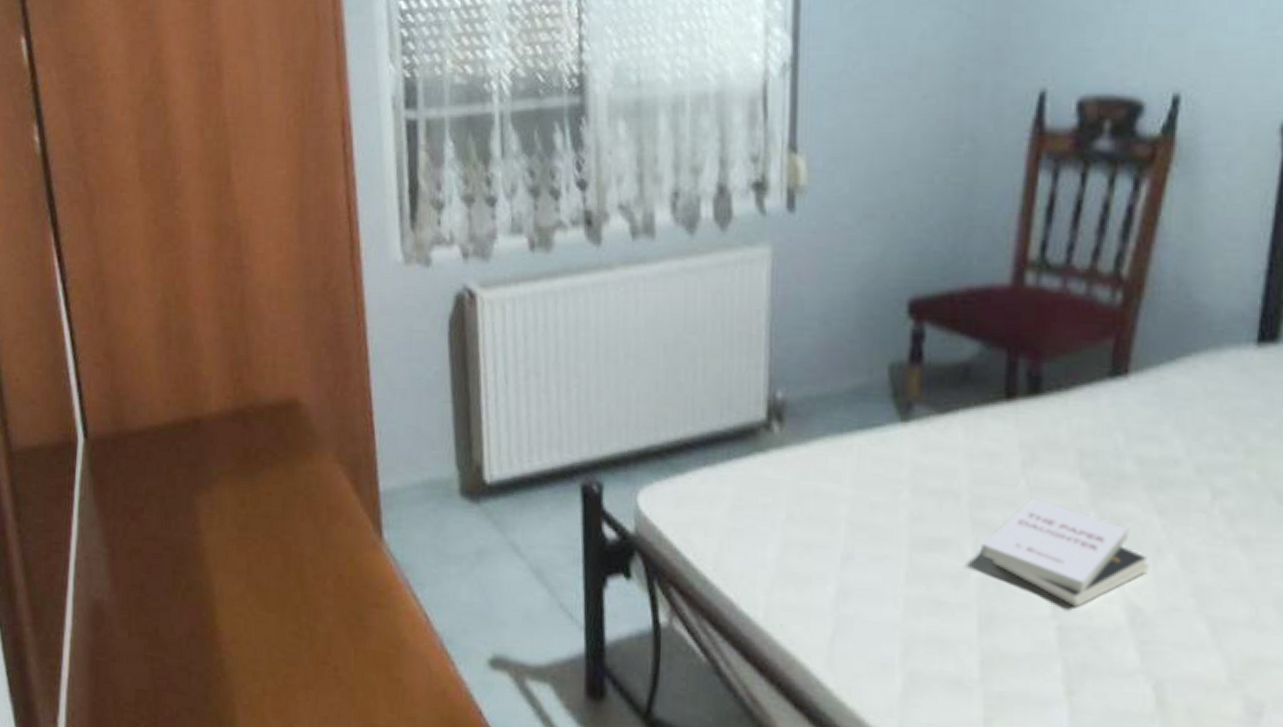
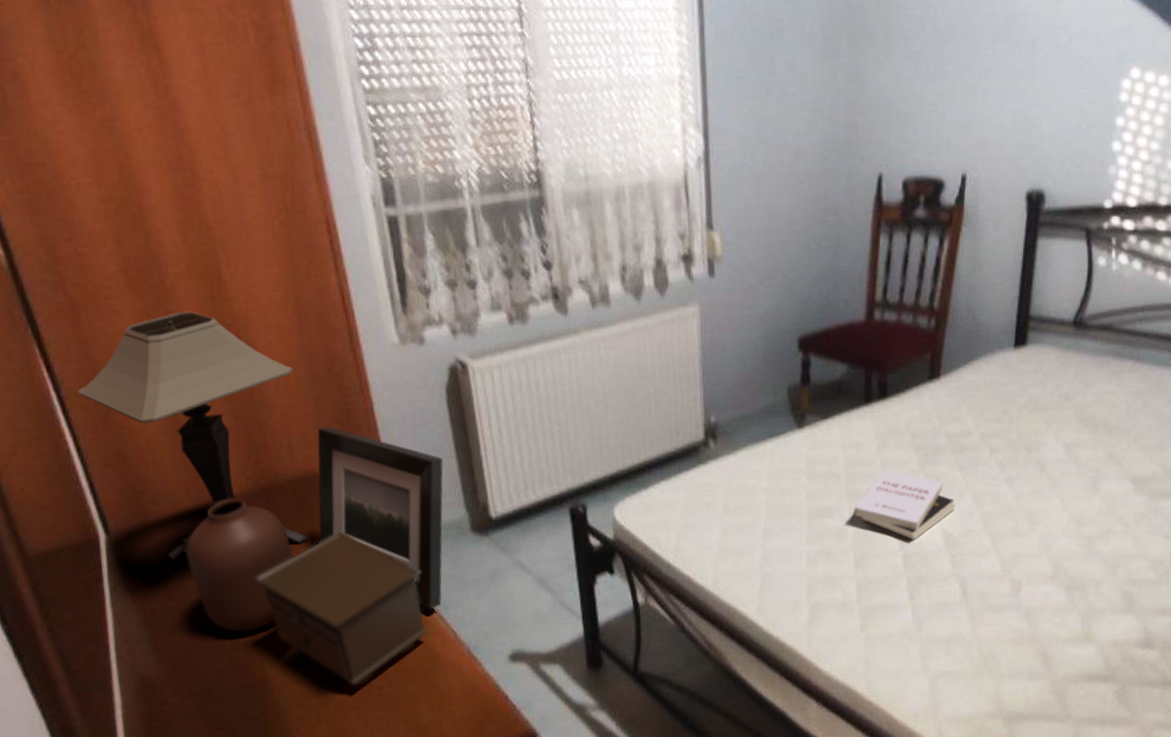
table lamp: none [80,210,288,480] -> present [77,311,308,560]
vase: none [156,417,264,570] -> present [186,498,295,632]
jewelry box: none [220,472,398,661] -> present [255,531,429,687]
picture frame: none [290,349,436,583] -> present [317,426,443,609]

